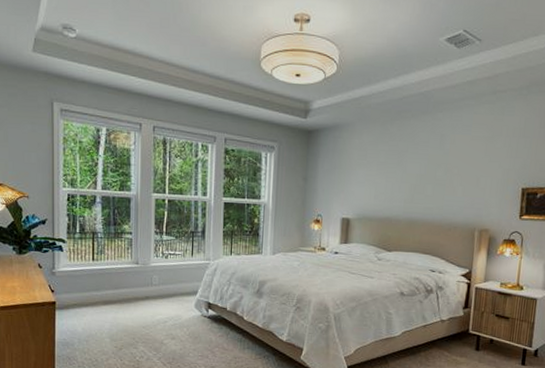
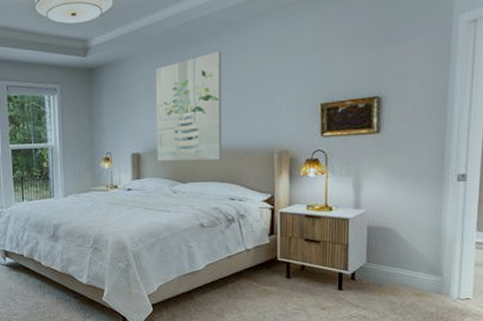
wall art: none [365,127,436,232] -> present [156,50,222,161]

